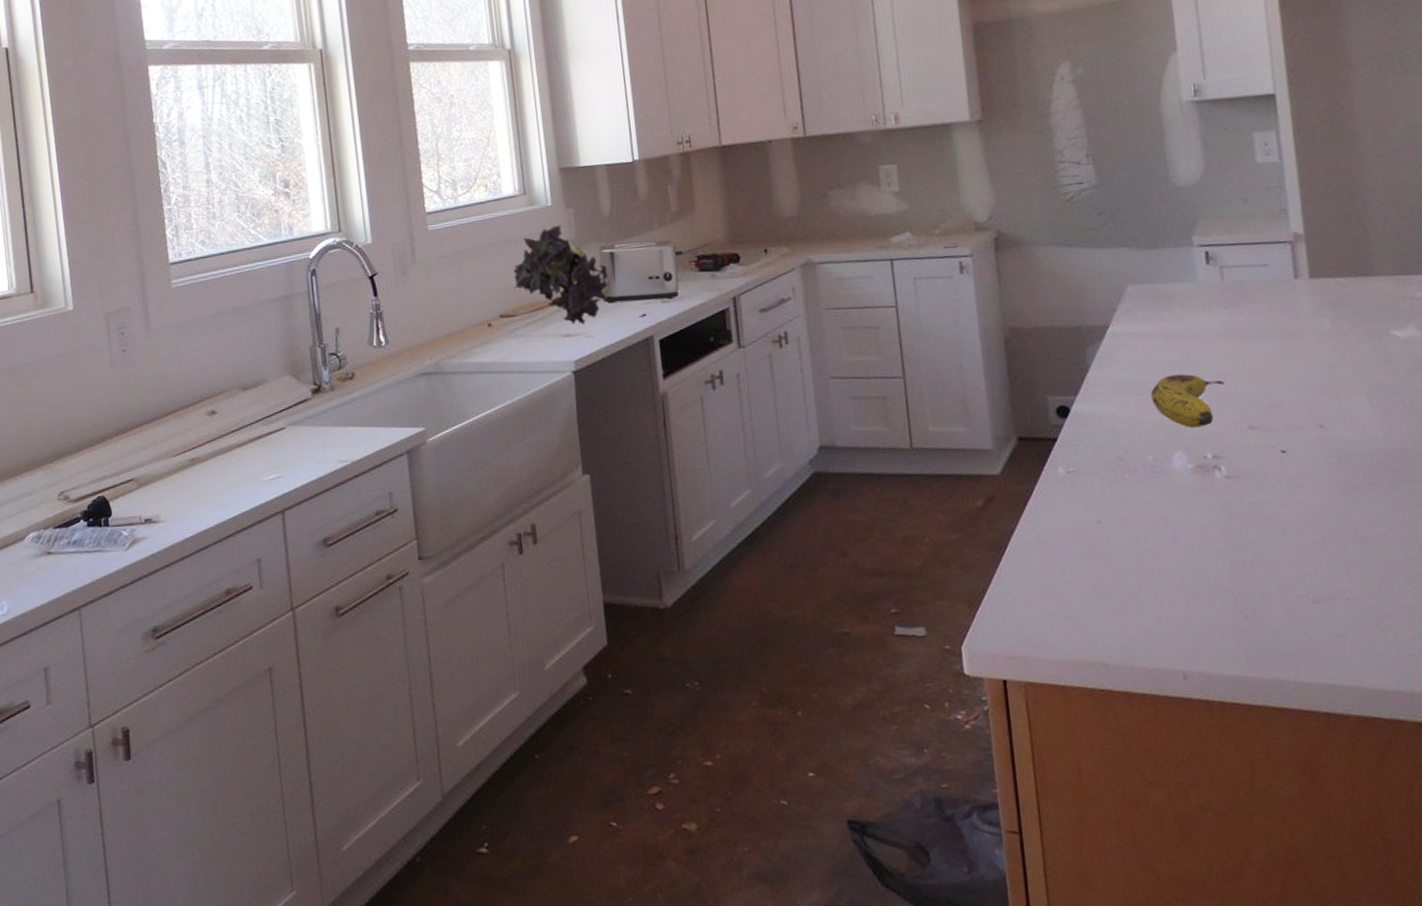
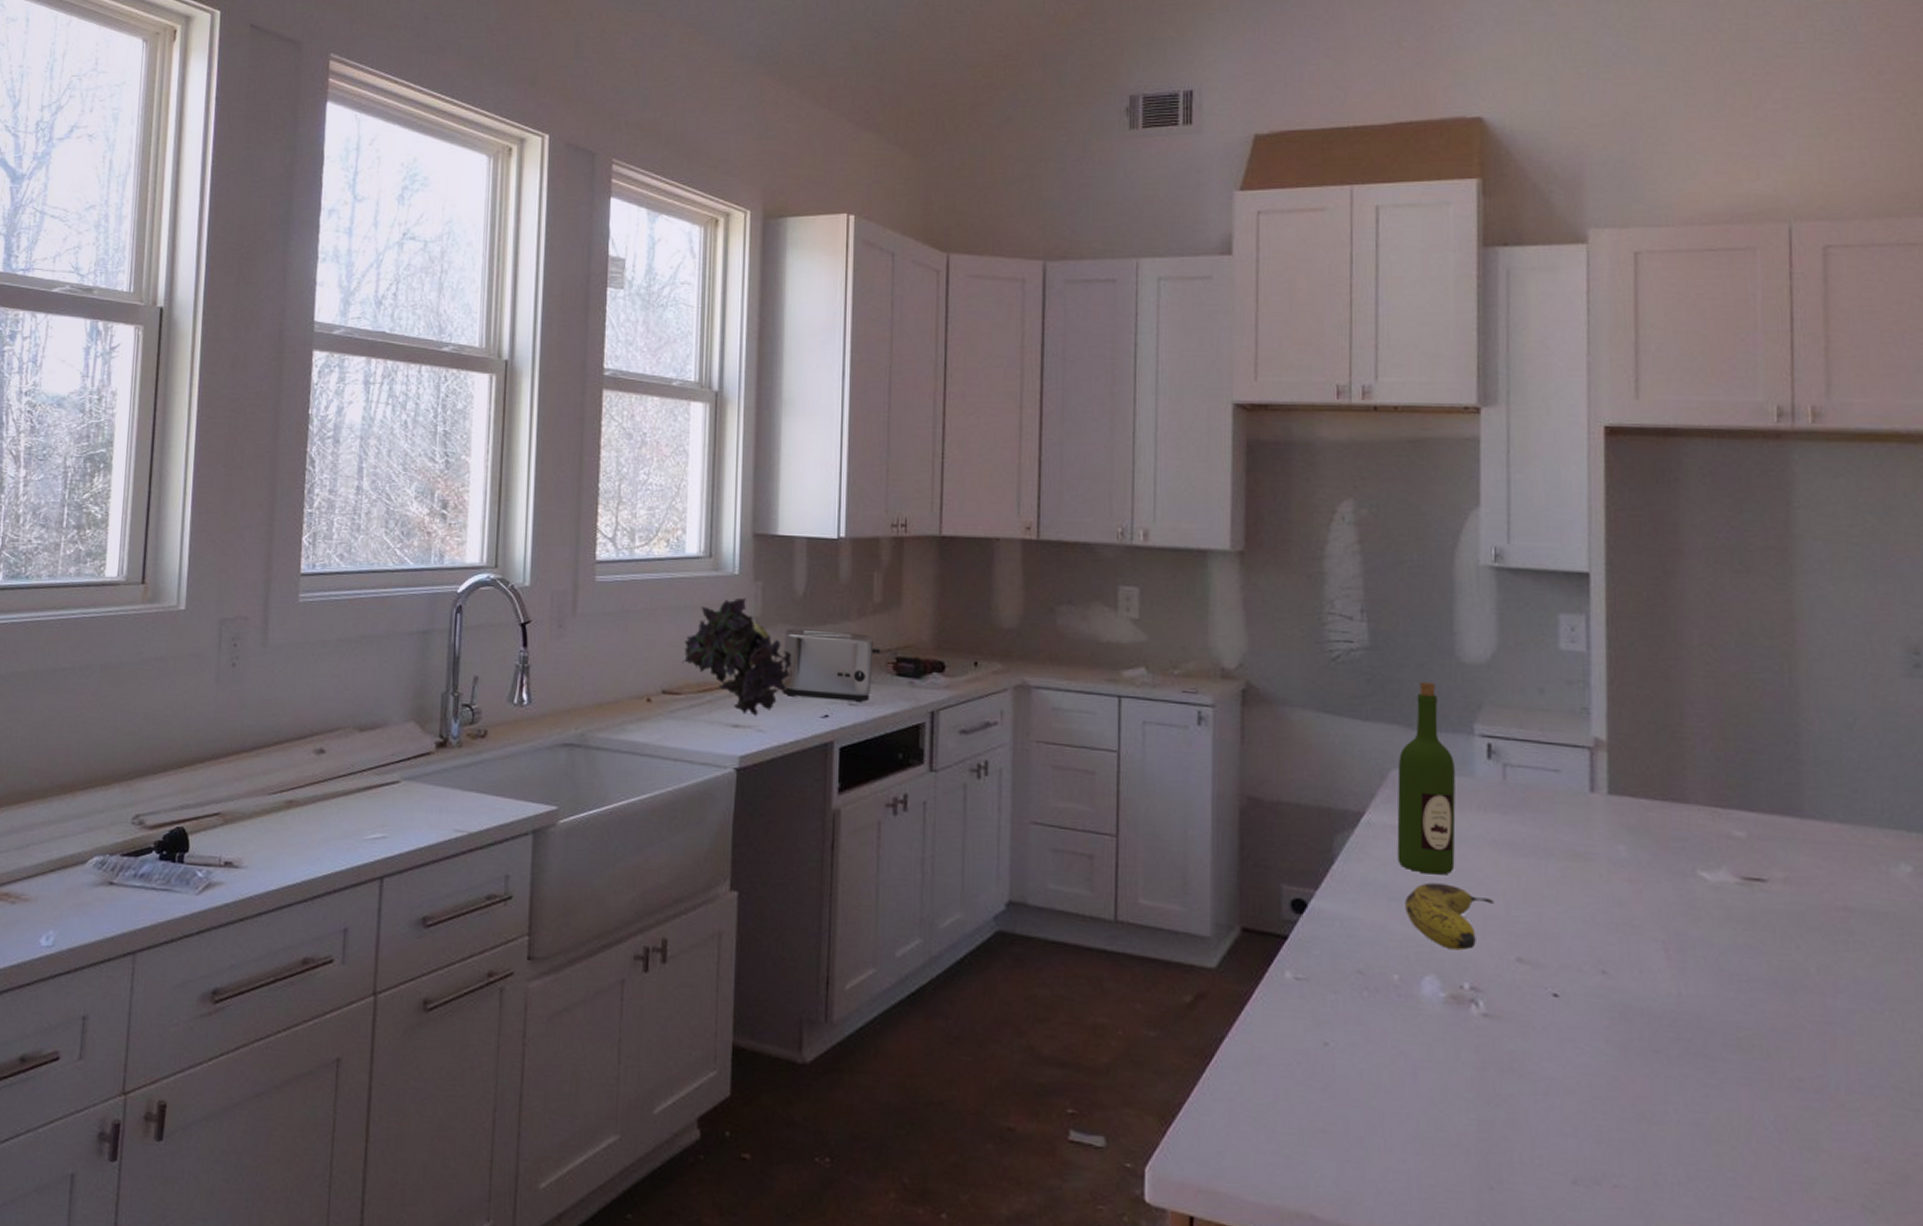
wine bottle: none [1132,207,1189,369] -> present [1397,682,1456,875]

